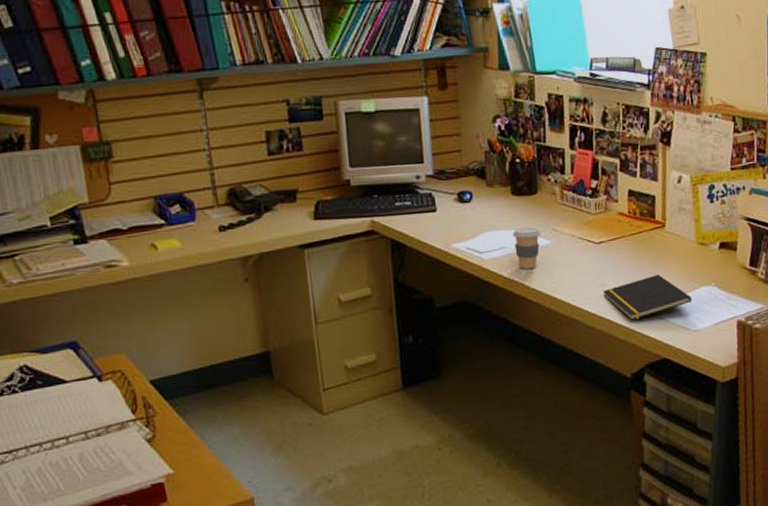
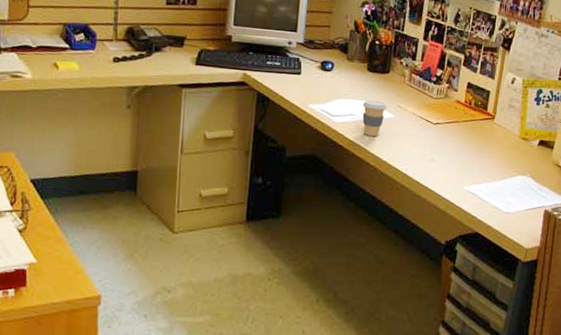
notepad: present [603,274,692,320] -> none [432,159,509,195]

